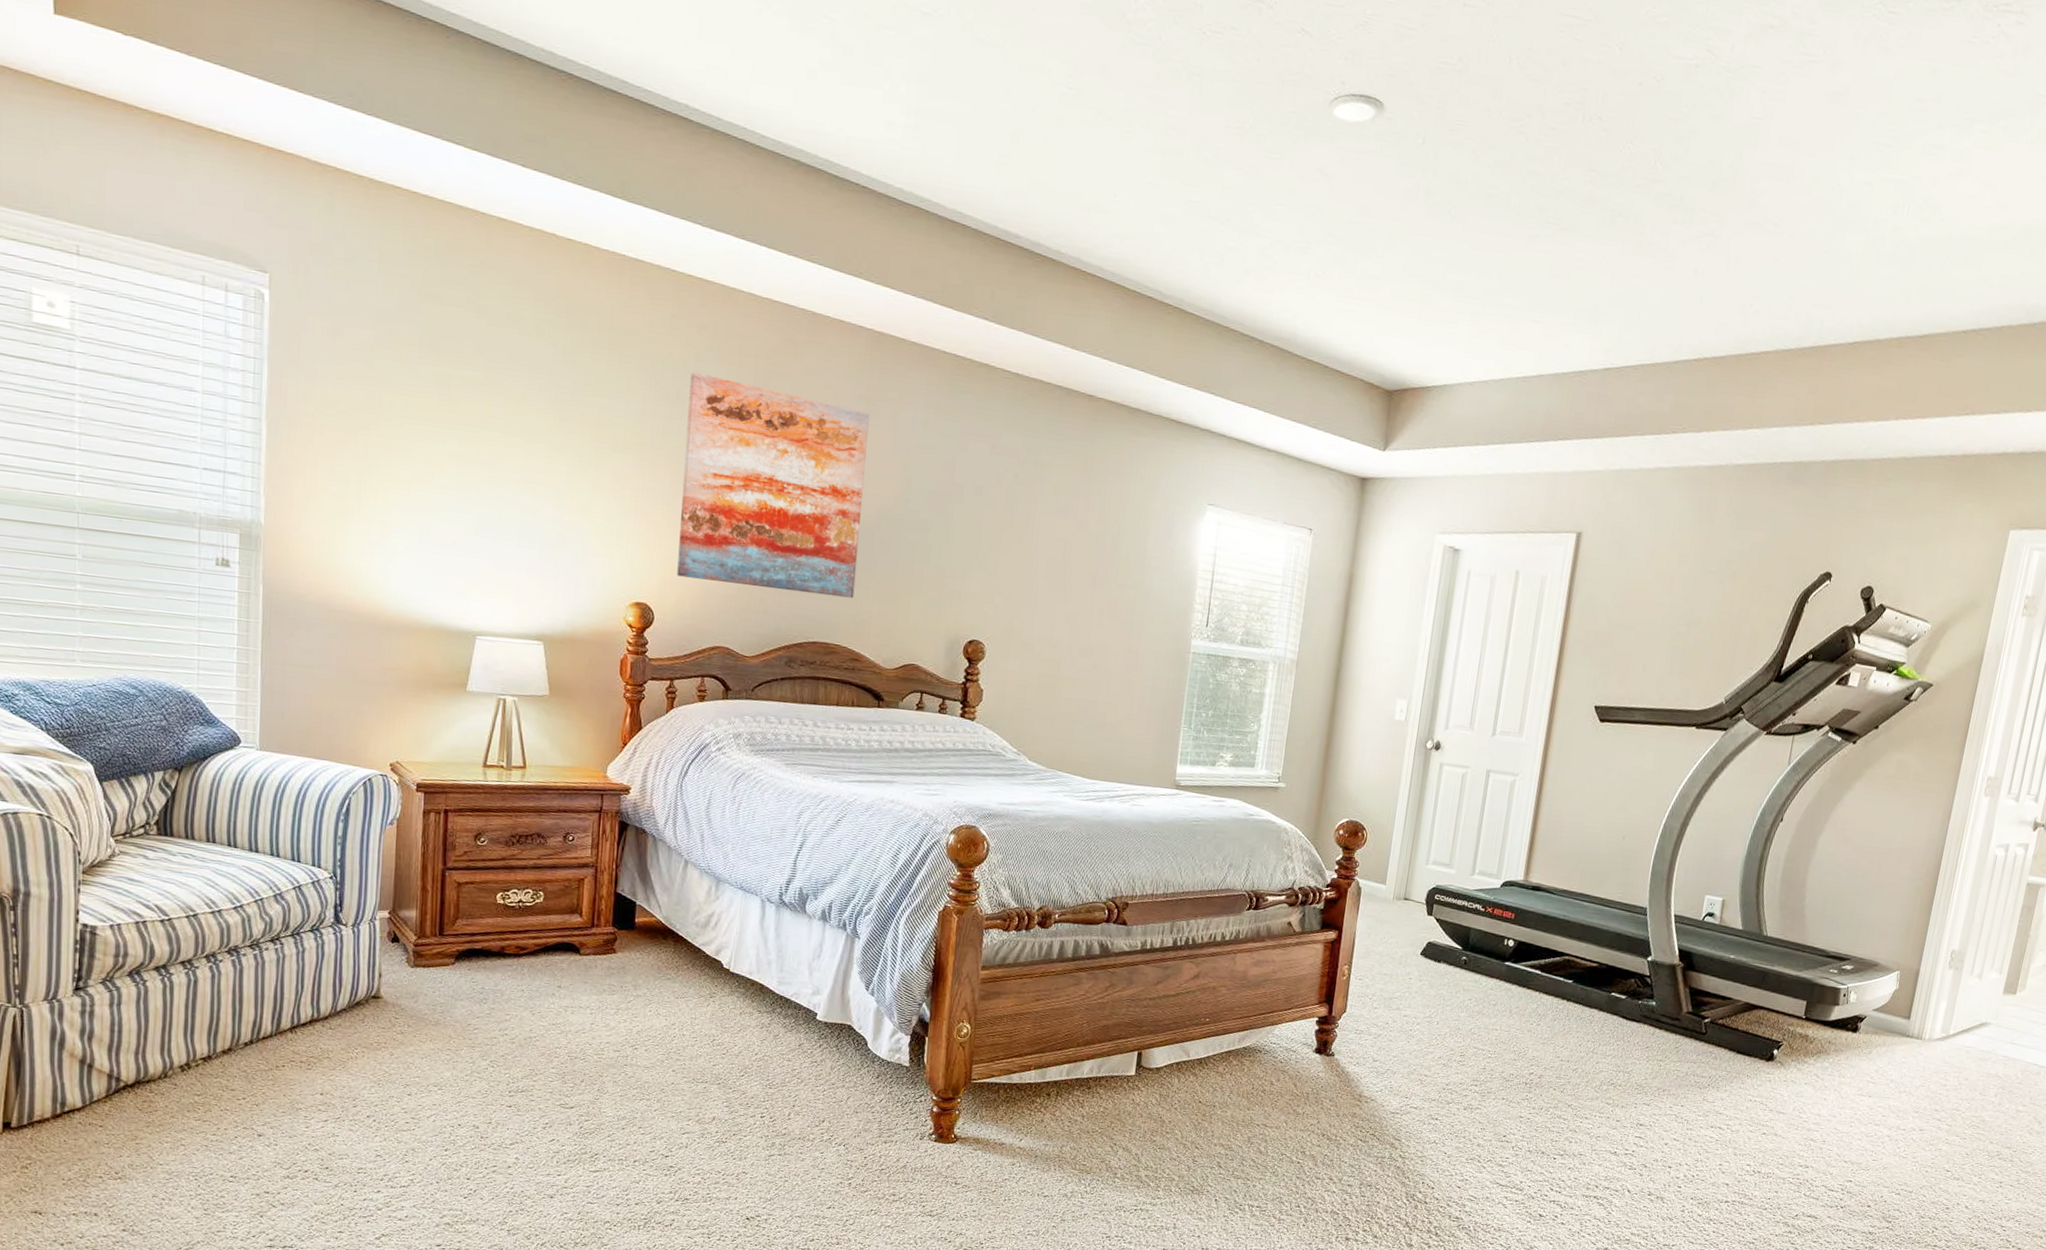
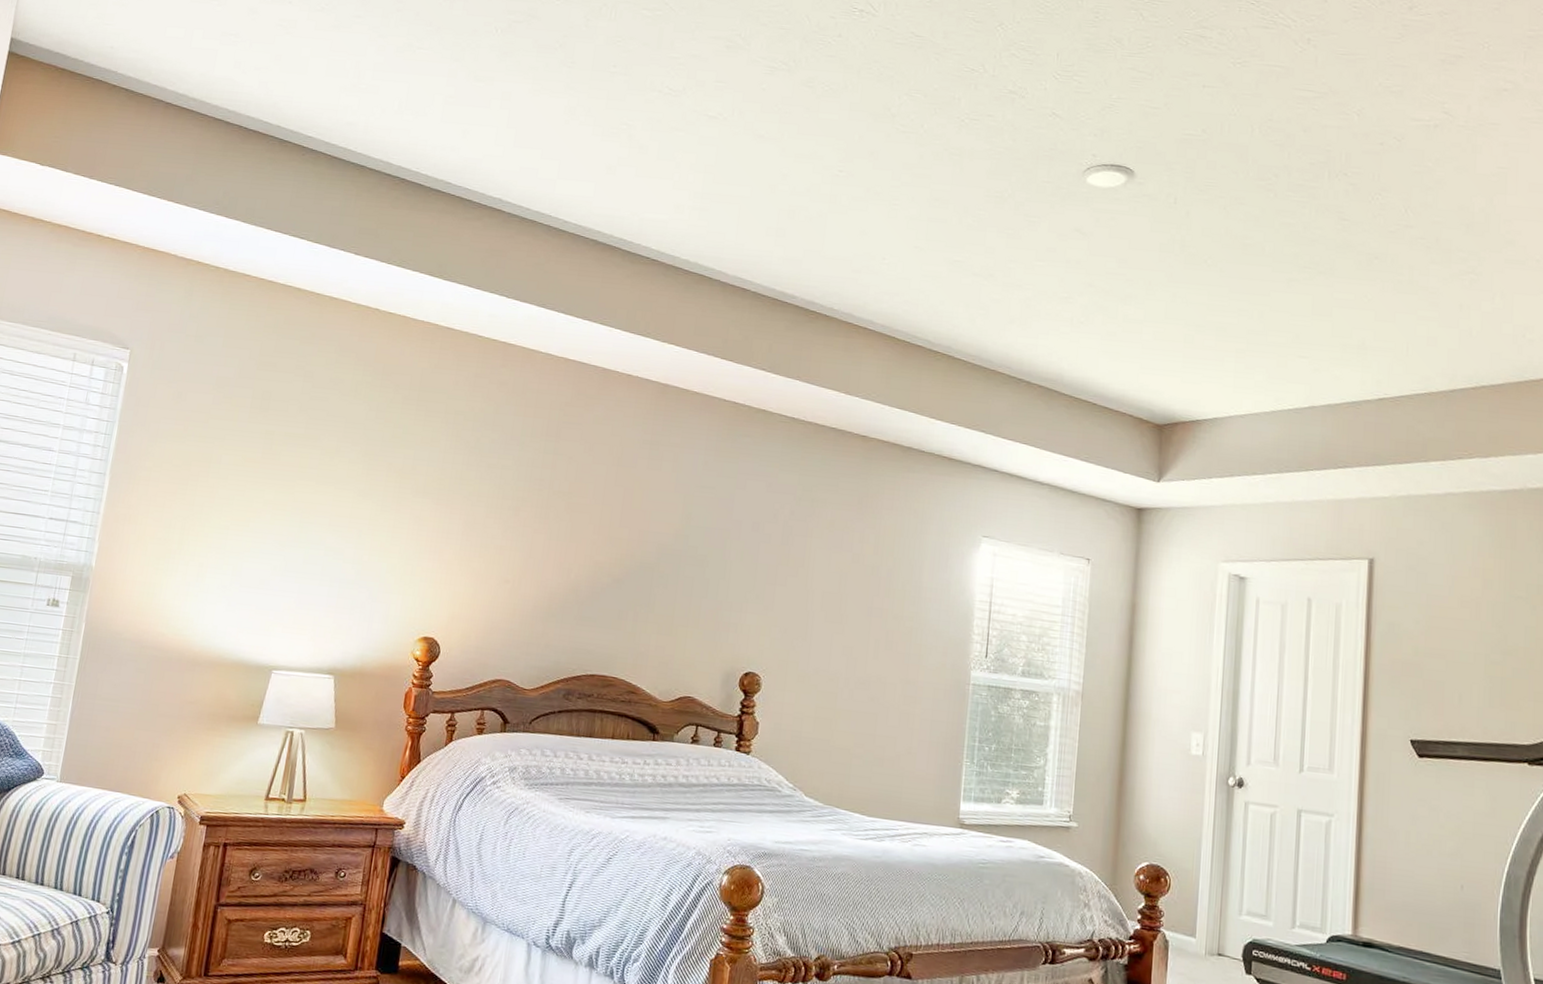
wall art: present [677,372,870,599] -> none [464,424,653,632]

